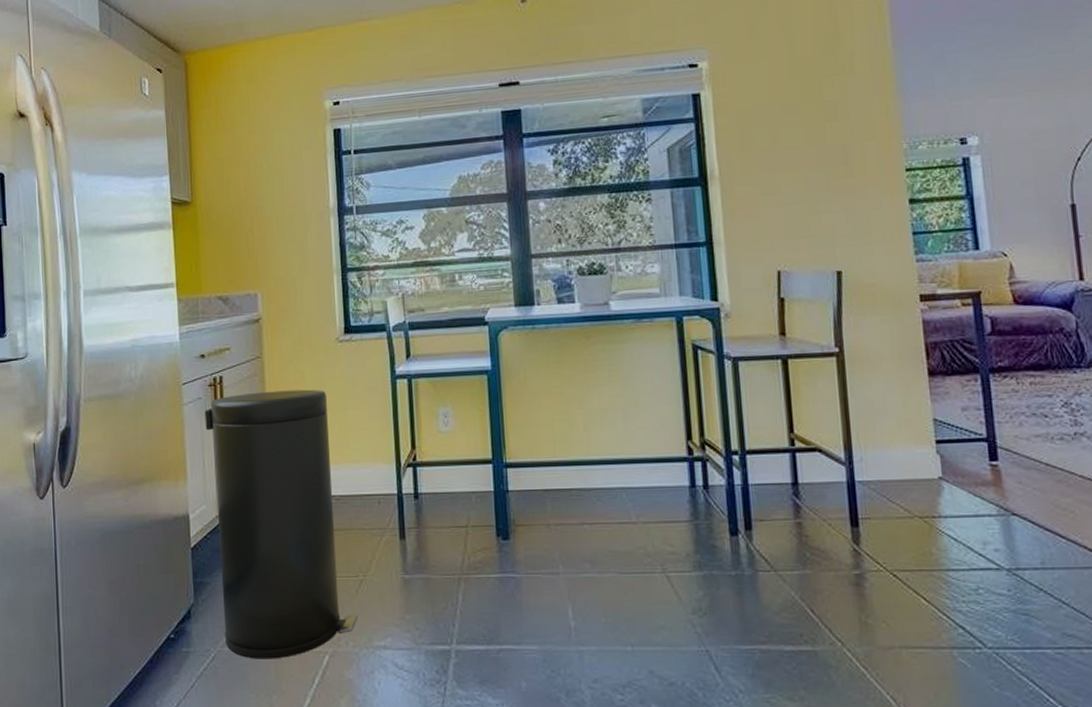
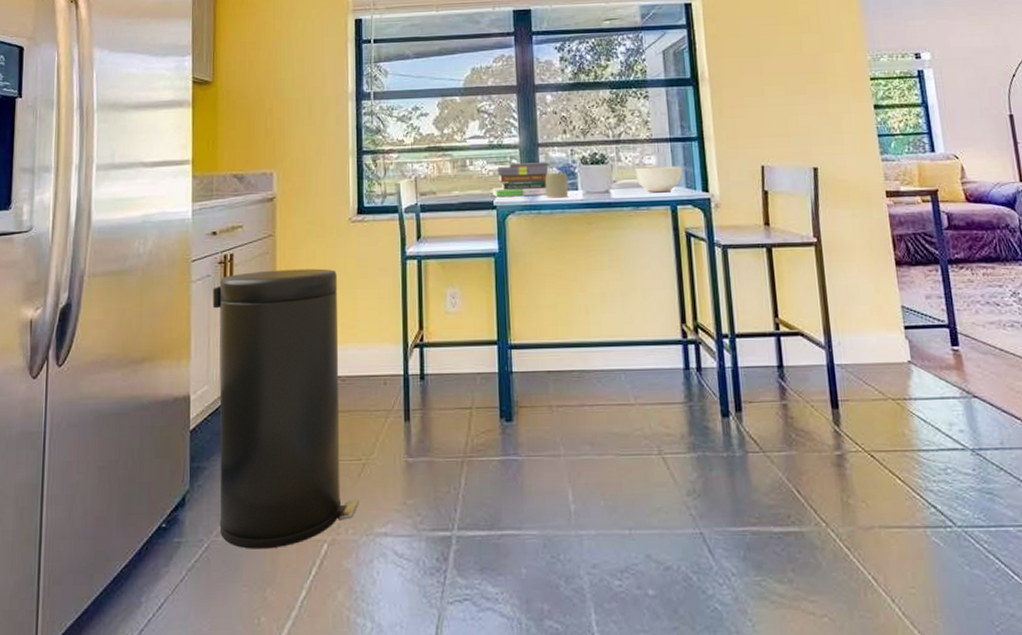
books: none [483,274,543,312] -> present [492,162,549,197]
mug: none [538,284,565,312] -> present [544,172,569,198]
bowl: none [635,274,689,304] -> present [634,166,683,193]

